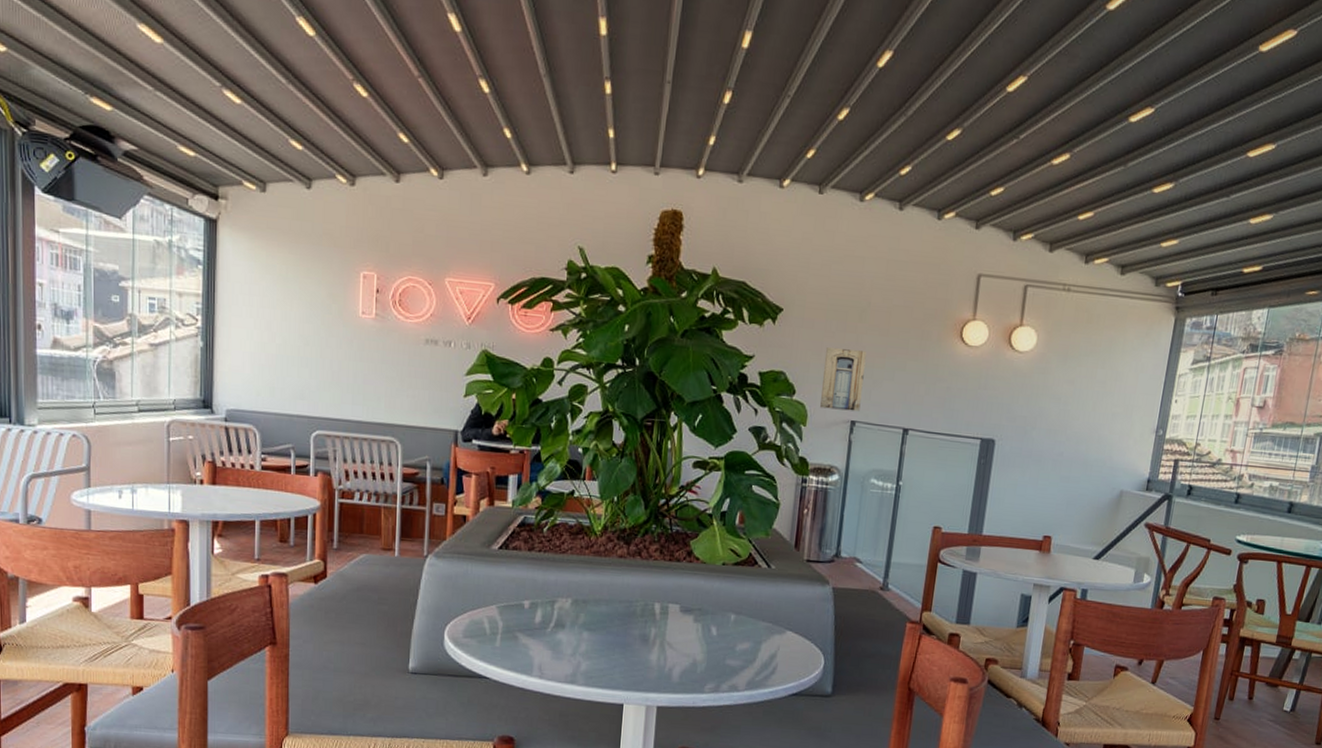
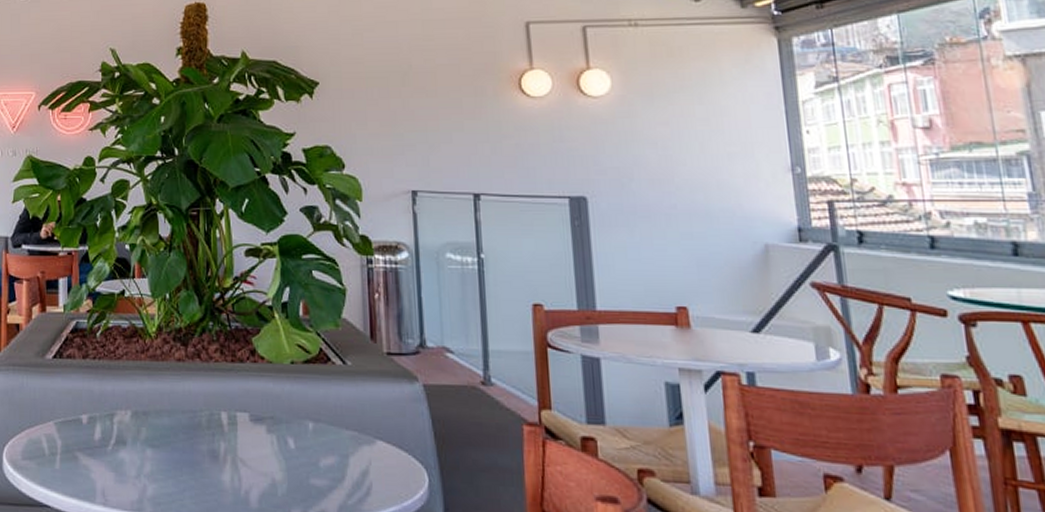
wall art: present [820,347,867,412] -> none [372,115,420,180]

